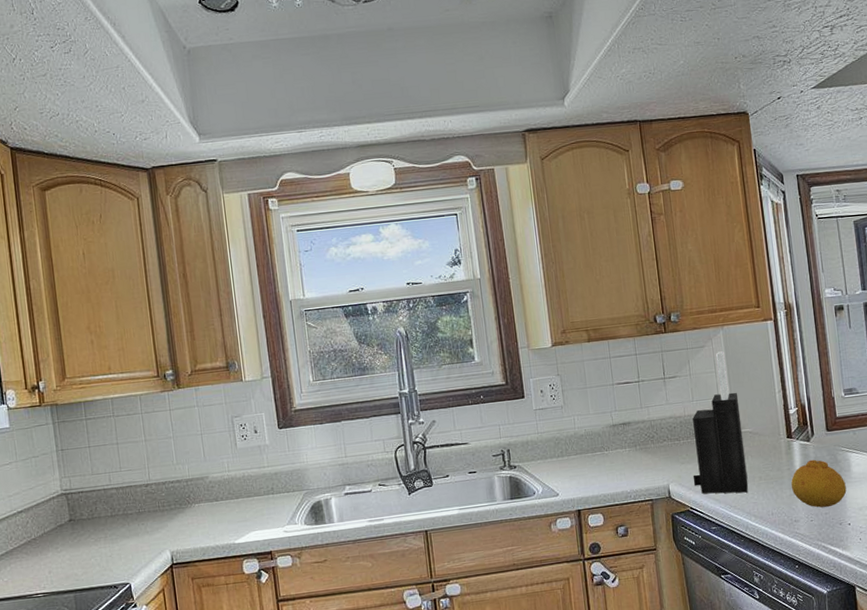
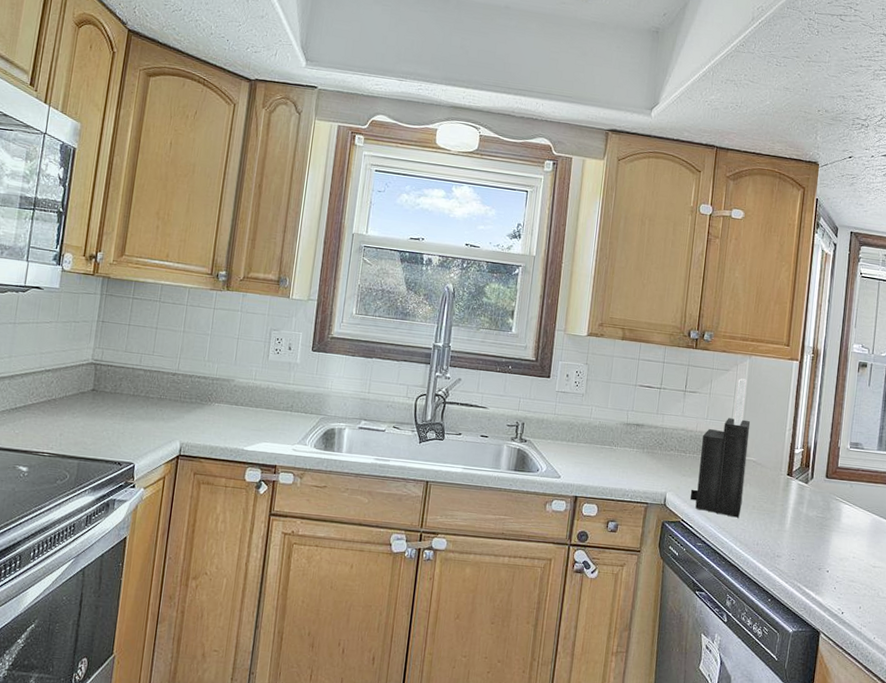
fruit: present [791,459,847,508] -> none [780,501,833,550]

